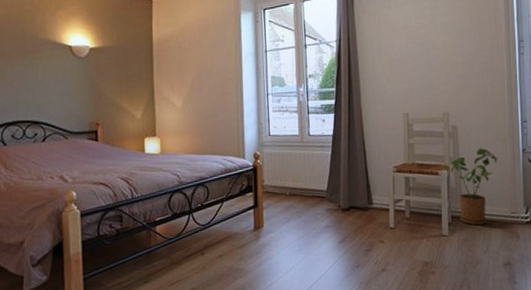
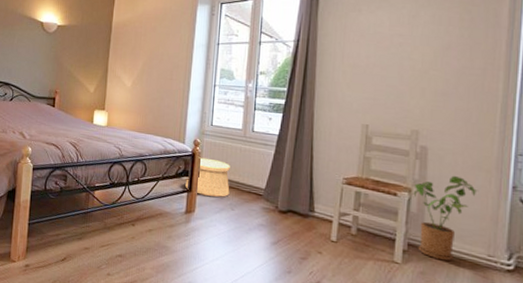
basket: none [250,169,295,208] -> present [185,157,230,197]

